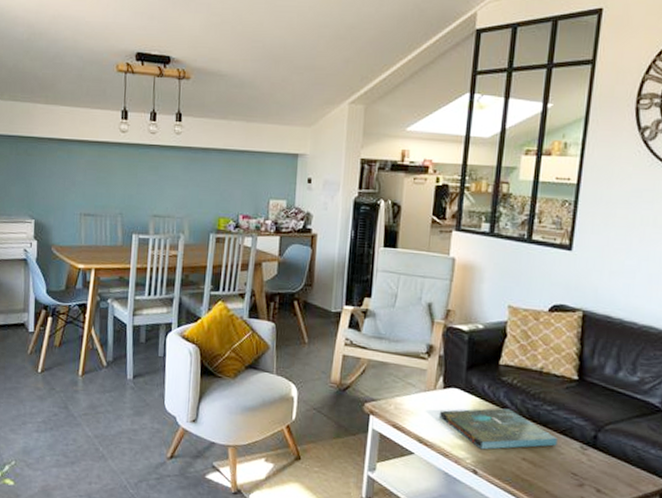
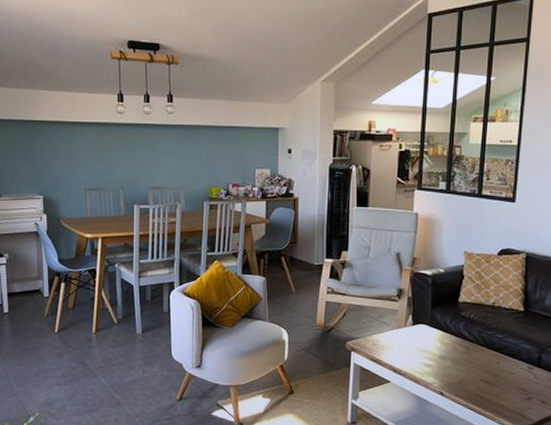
board game: present [440,408,558,450] -> none [411,339,509,375]

